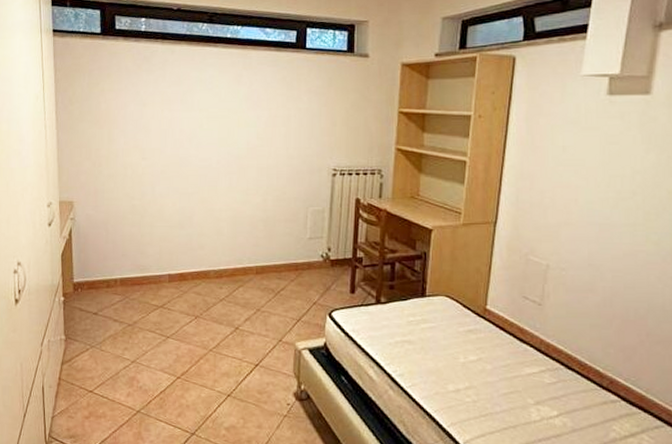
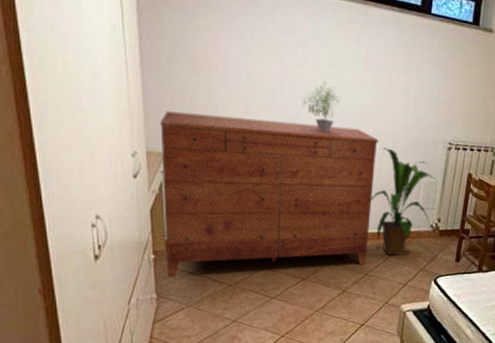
dresser: none [71,163,263,319] -> present [160,111,378,278]
potted plant: none [190,122,225,170] -> present [302,81,340,132]
house plant: none [259,179,324,289] -> present [371,147,436,256]

